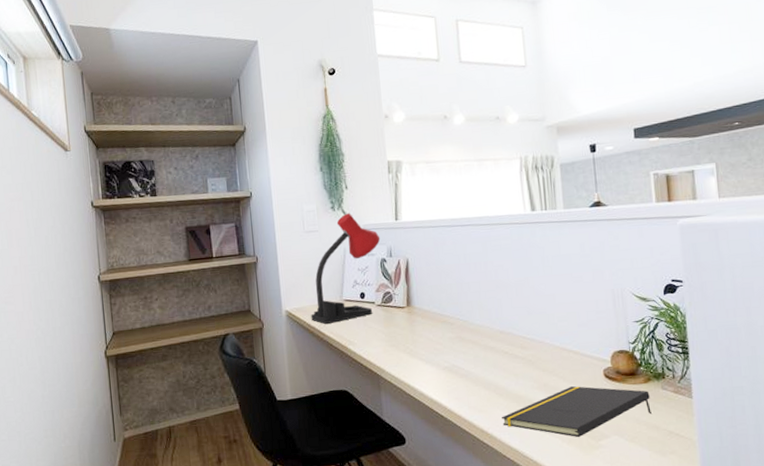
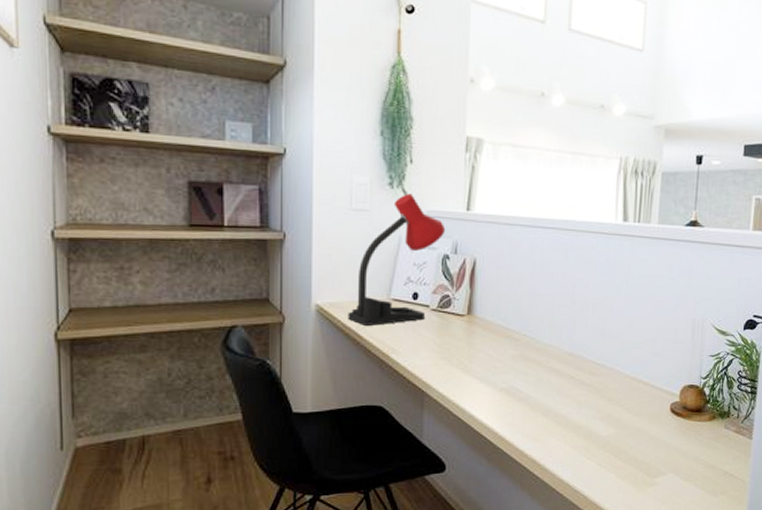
notepad: present [502,386,652,437] -> none [557,419,712,473]

